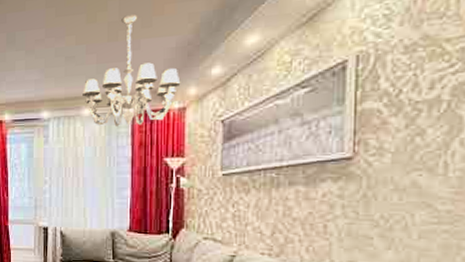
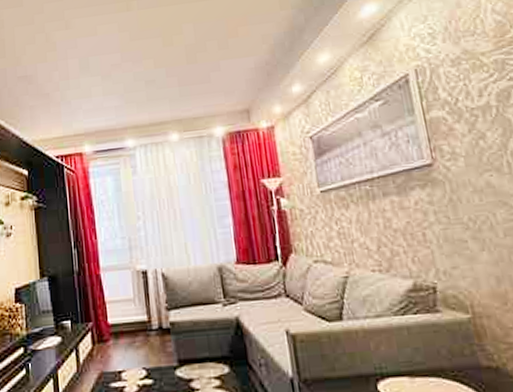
chandelier: present [82,14,181,126] -> none [167,37,265,151]

